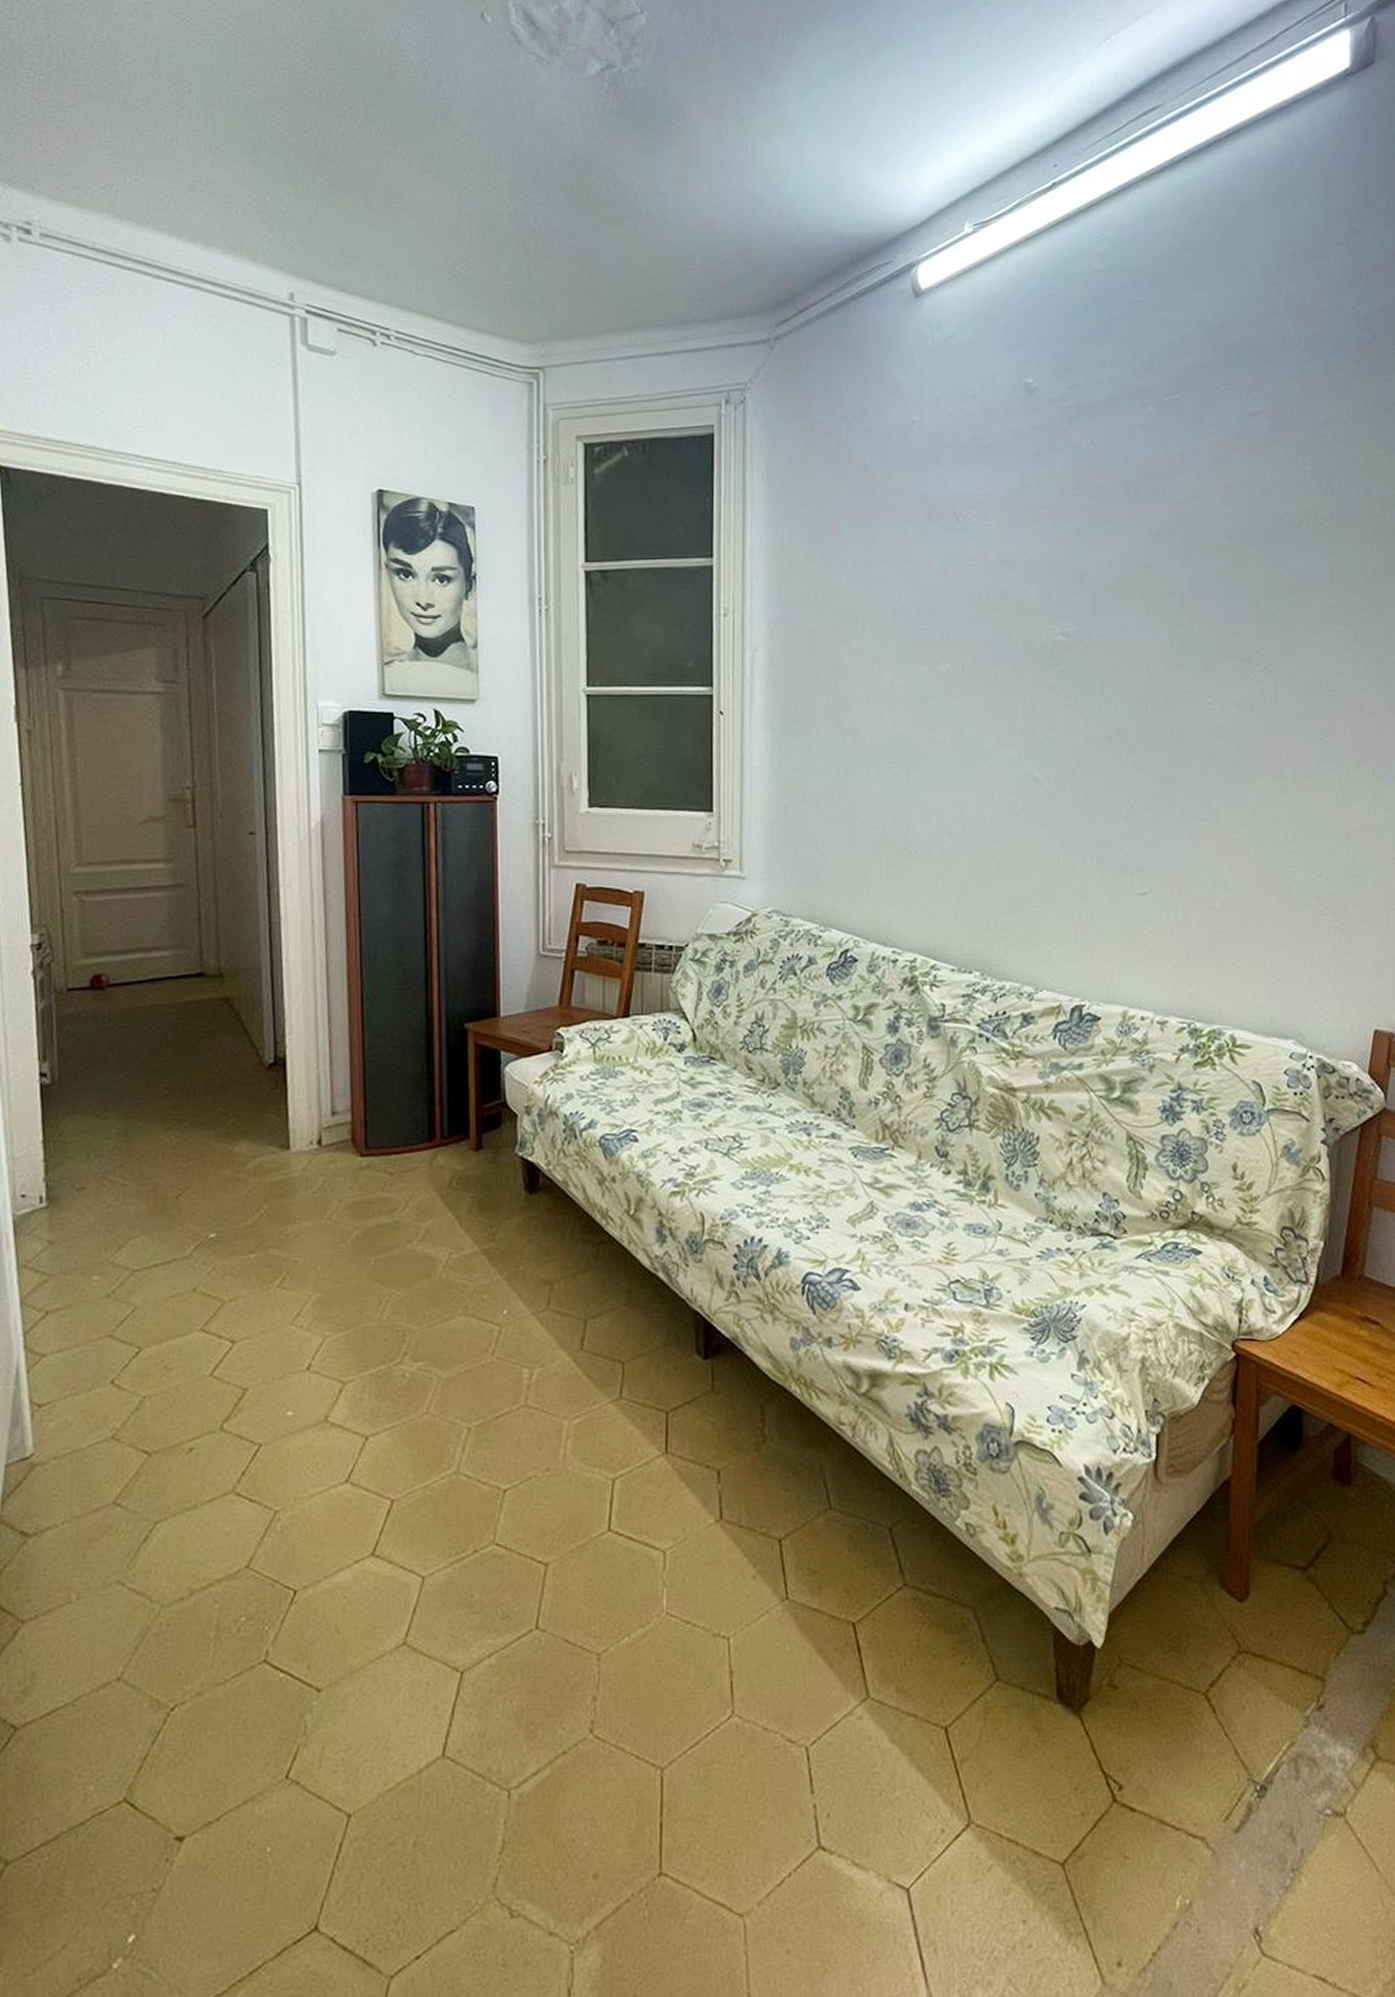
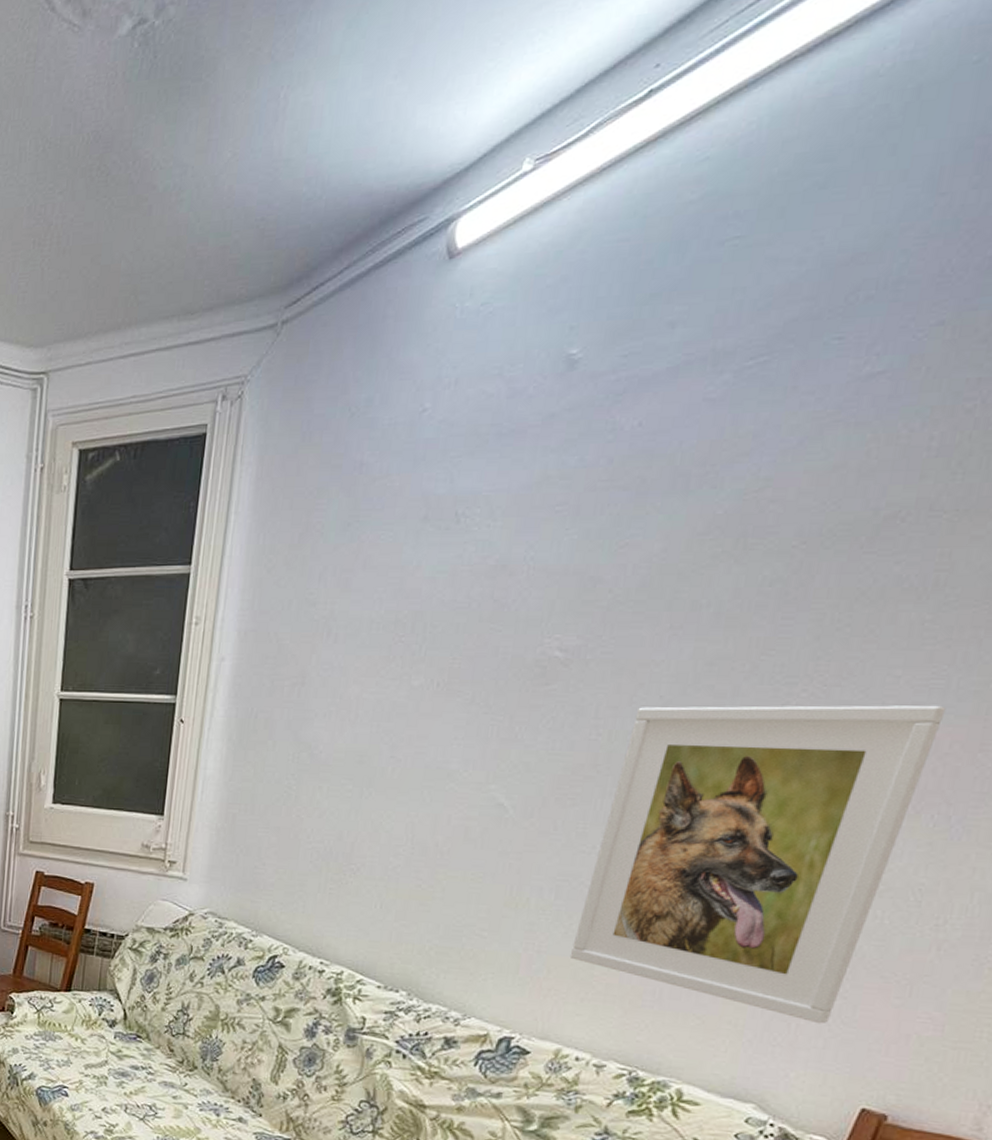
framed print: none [1119,674,1360,957] -> present [569,705,946,1024]

